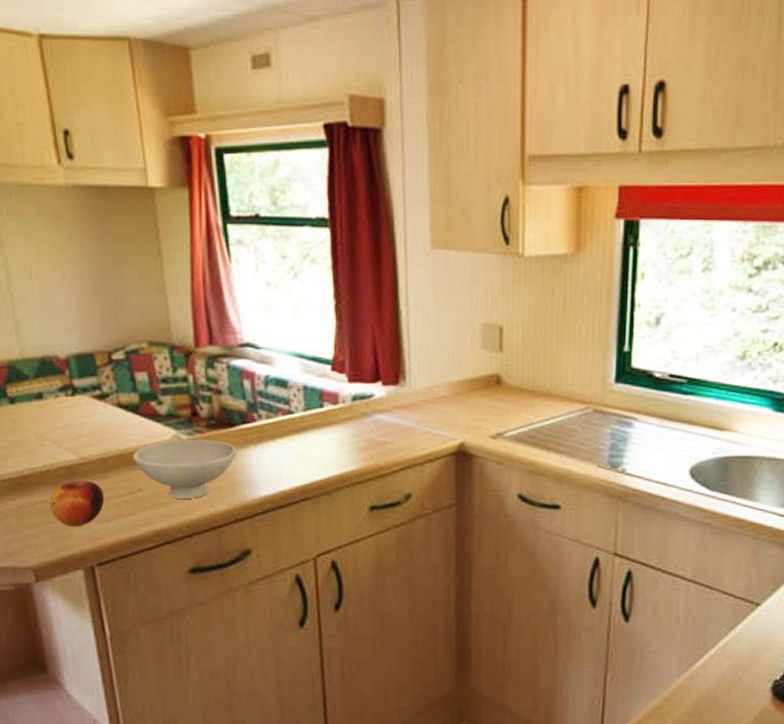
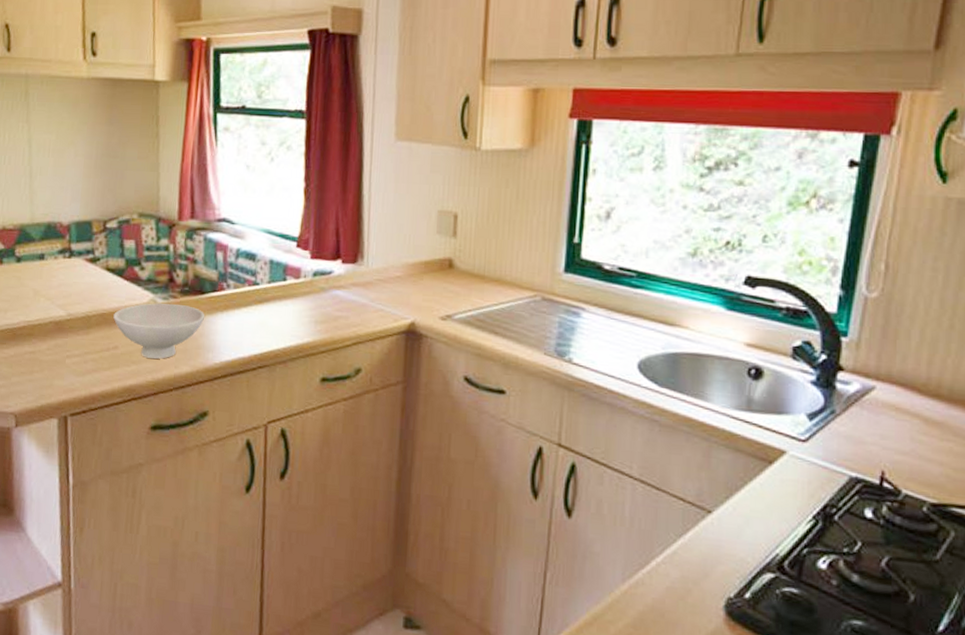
apple: present [49,480,105,526] -> none [36,335,85,377]

